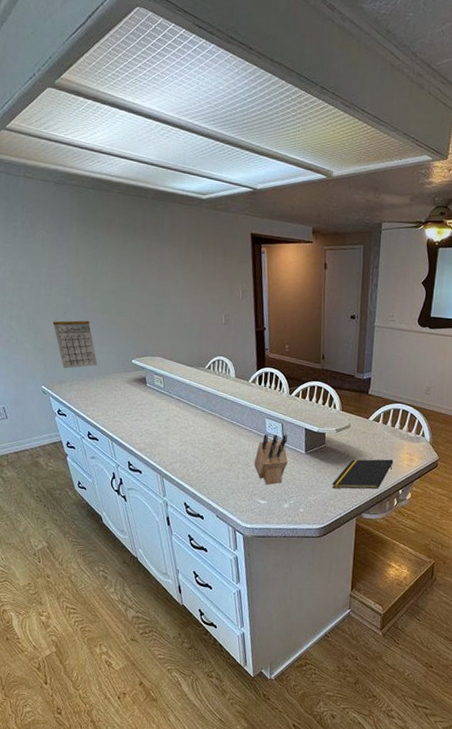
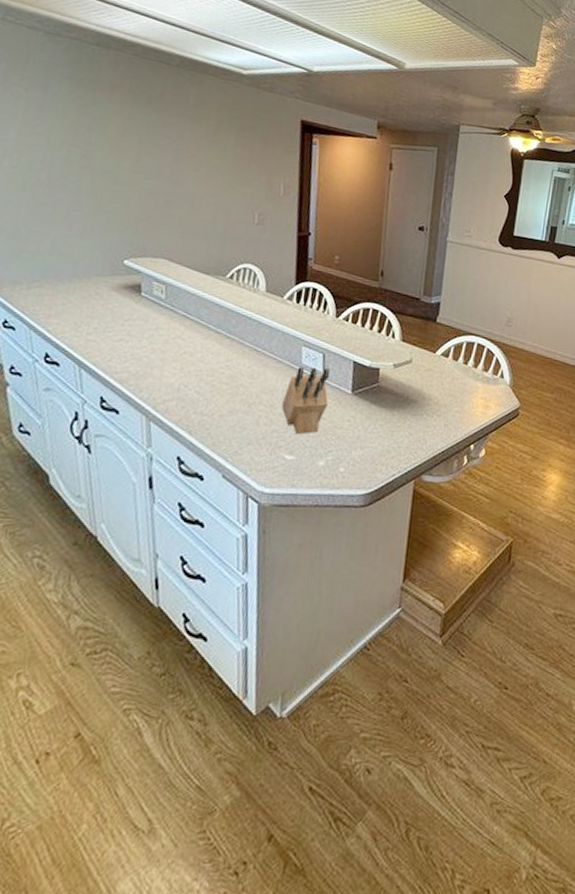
calendar: present [52,312,98,369] -> none [13,191,74,266]
notepad: present [332,459,394,489] -> none [384,403,465,443]

